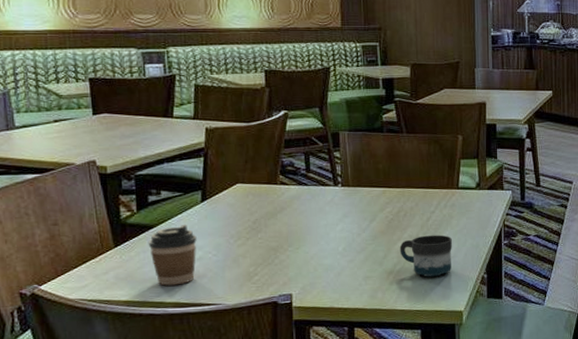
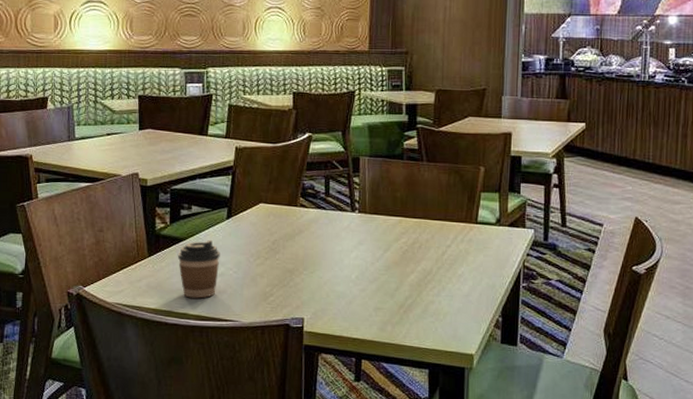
mug: present [399,235,452,277] -> none [412,270,467,315]

